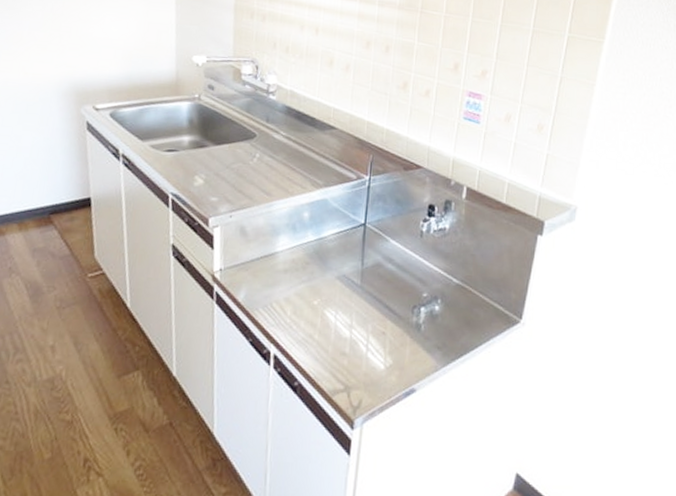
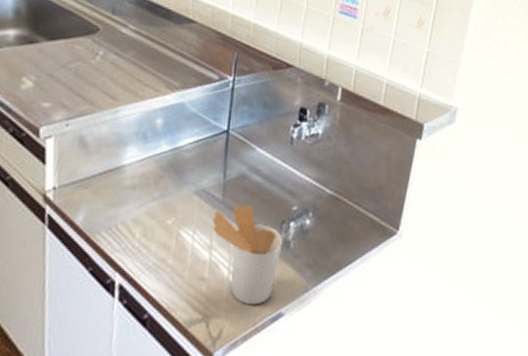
utensil holder: none [351,290,415,381] -> present [212,205,283,306]

